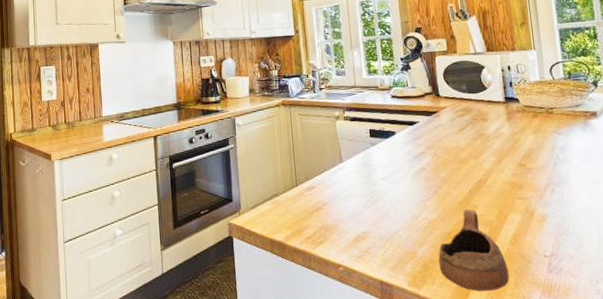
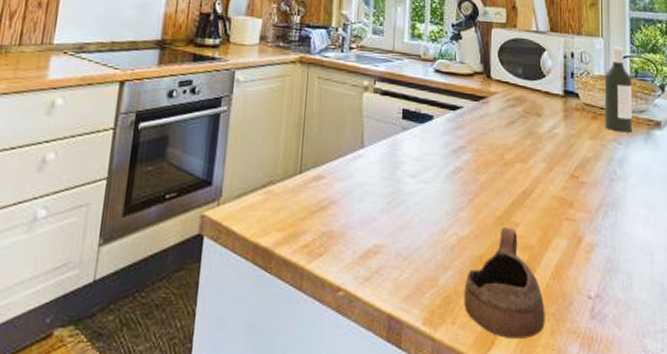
bottle: none [540,55,570,125] -> present [604,46,632,133]

